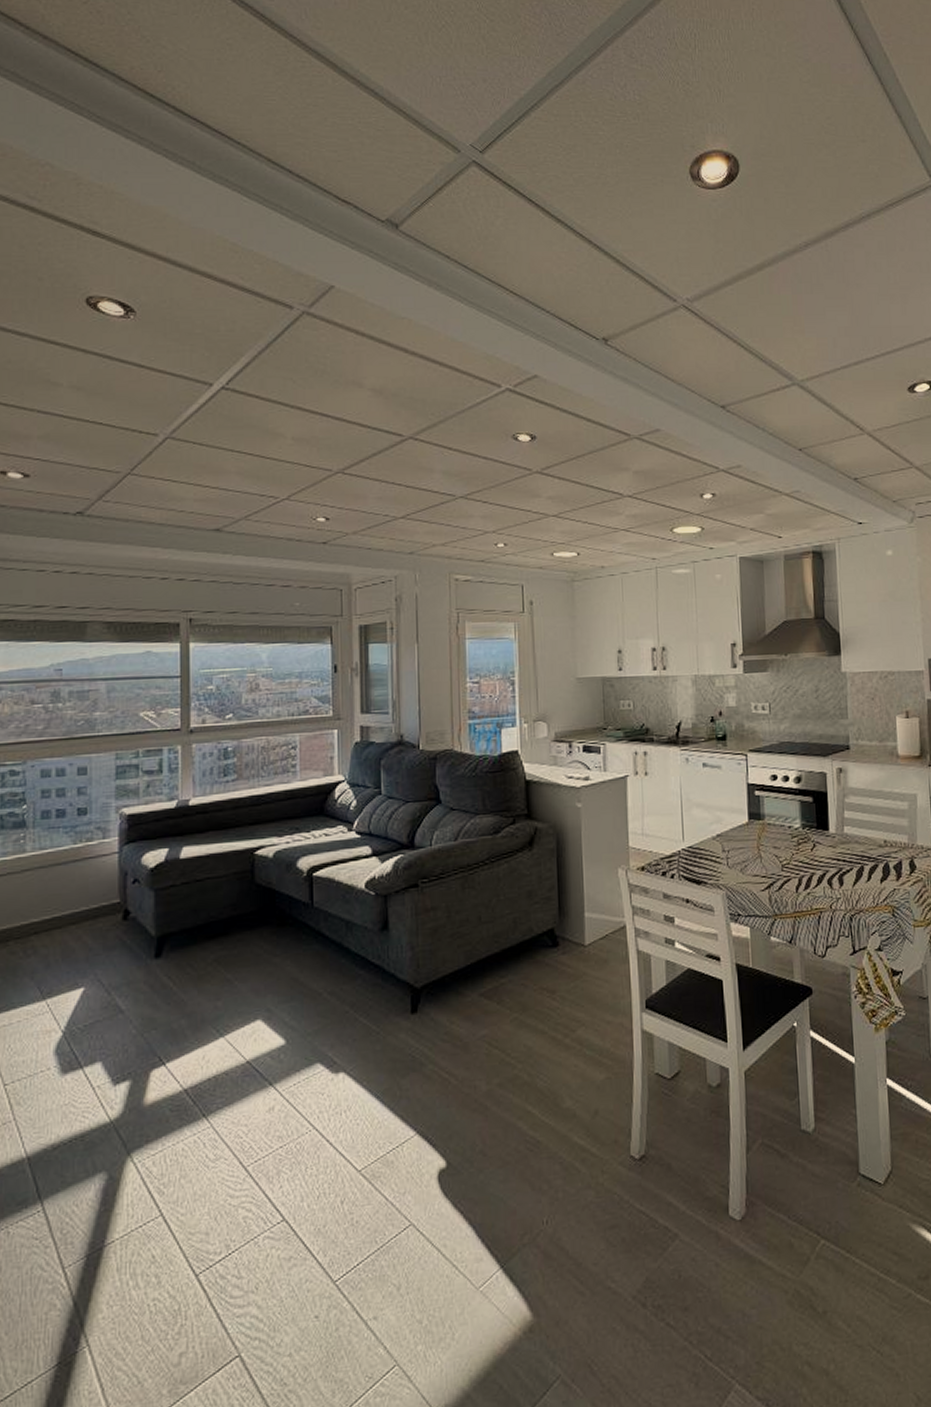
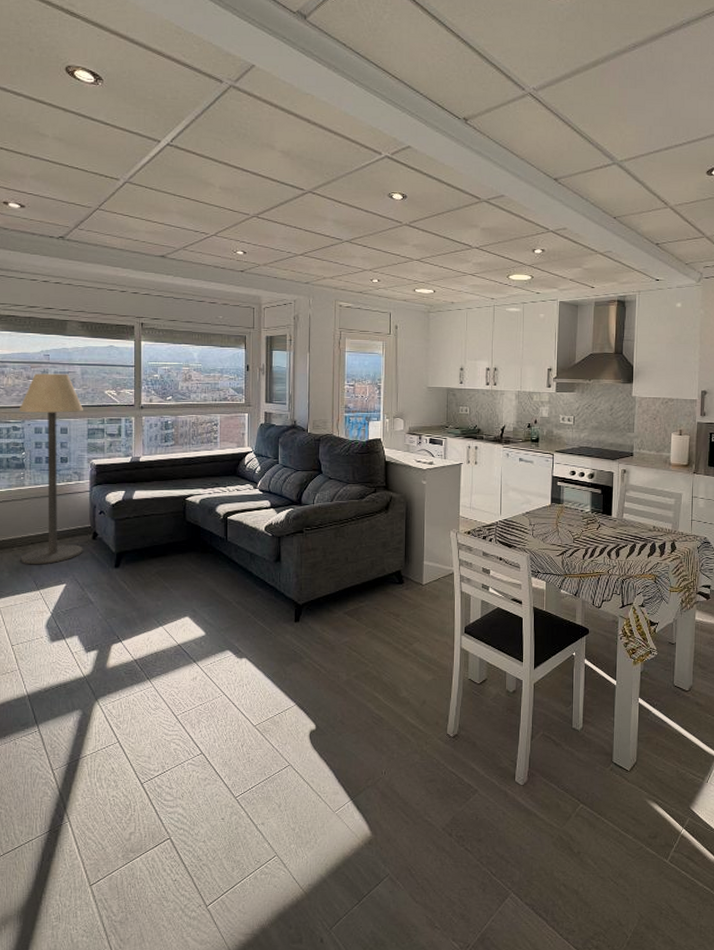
floor lamp: none [18,693,109,964] -> present [19,373,83,565]

